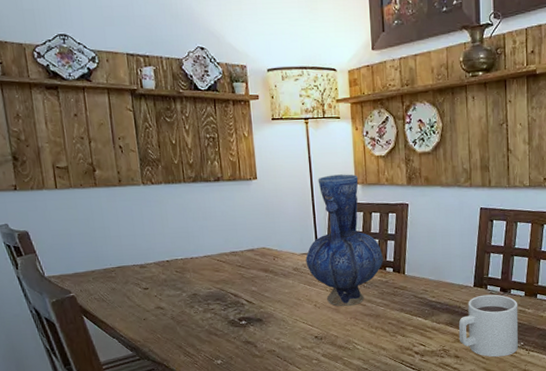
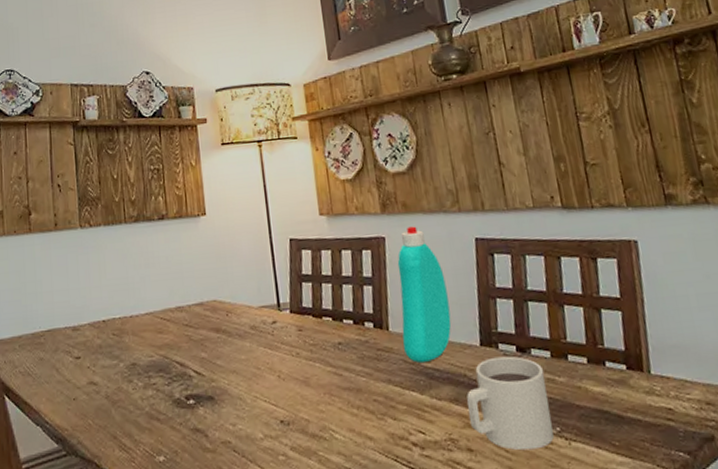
vase: present [305,174,383,307] -> none [265,203,360,378]
bottle: none [414,196,454,298] -> present [397,226,452,364]

